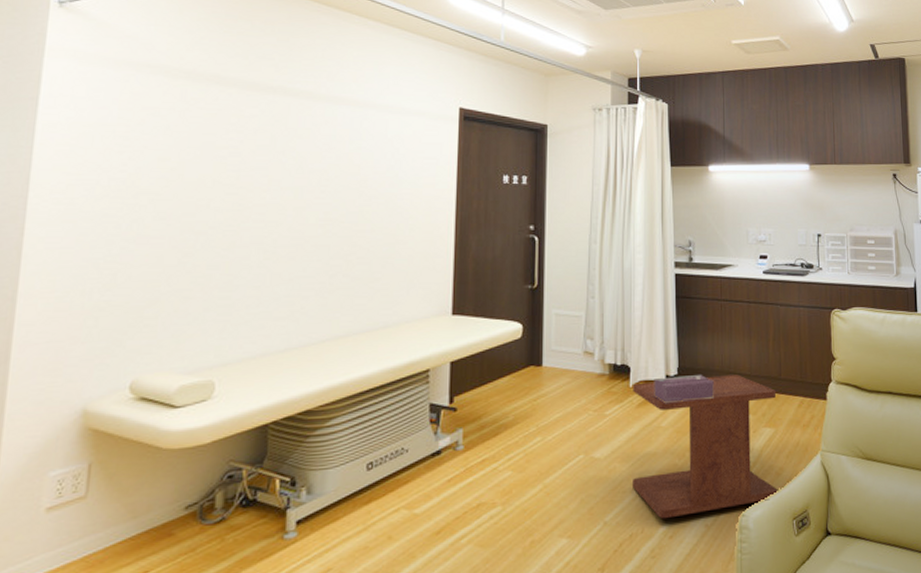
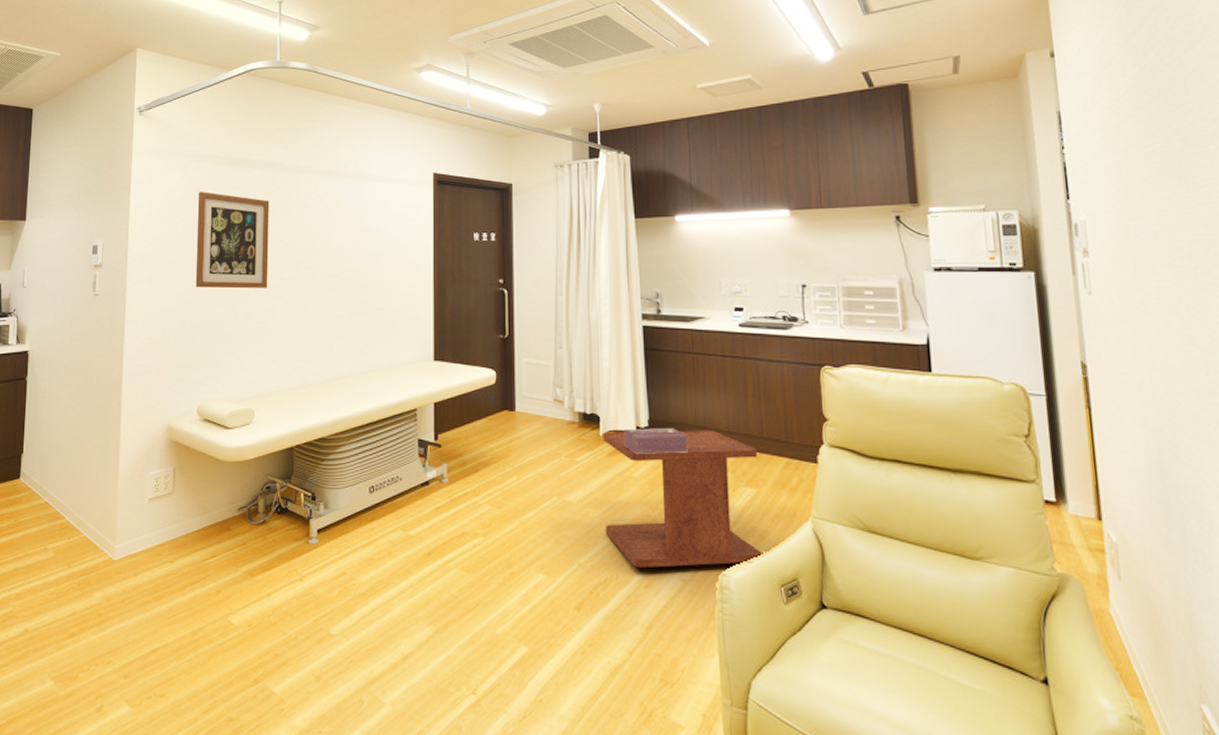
wall art: none [135,111,249,233] -> present [195,192,270,289]

